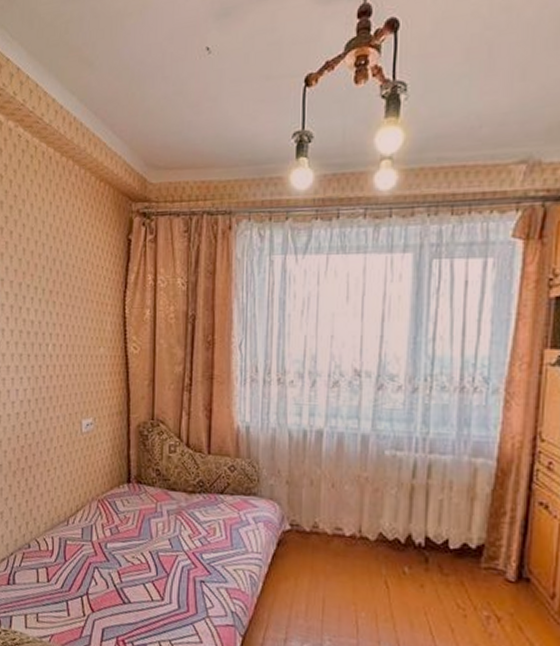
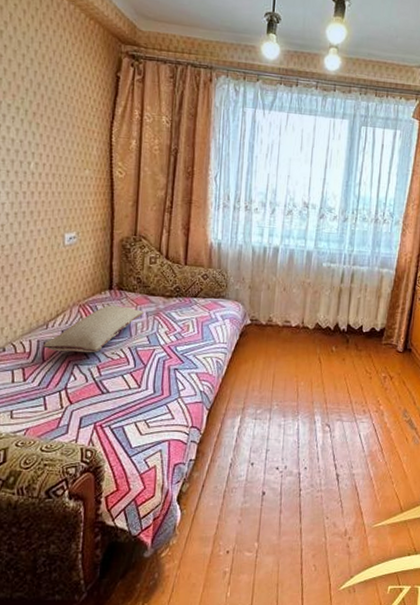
pillow: none [65,501,165,555] -> present [43,305,145,353]

